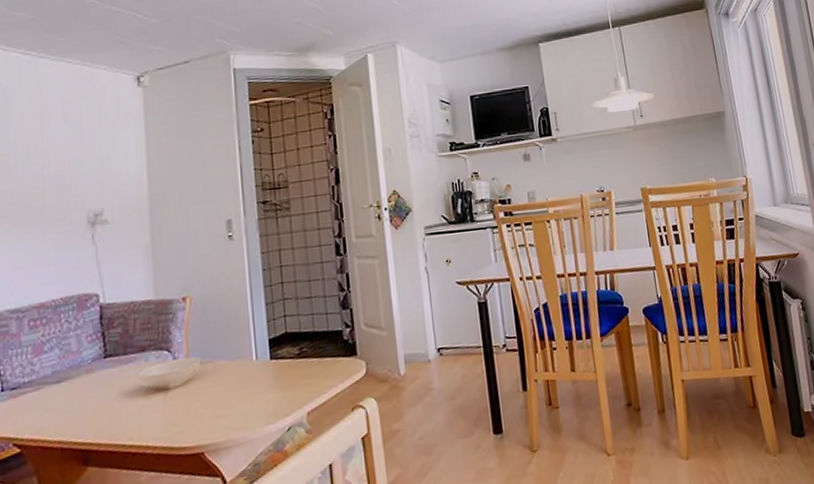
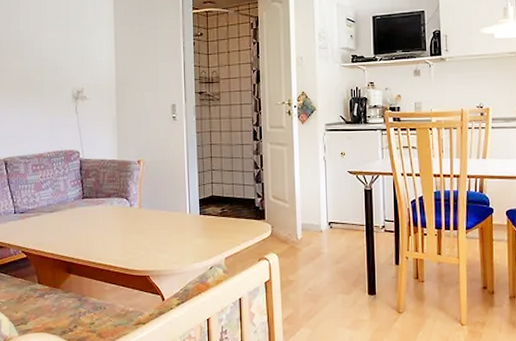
bowl: present [136,356,201,391] -> none [104,206,149,228]

